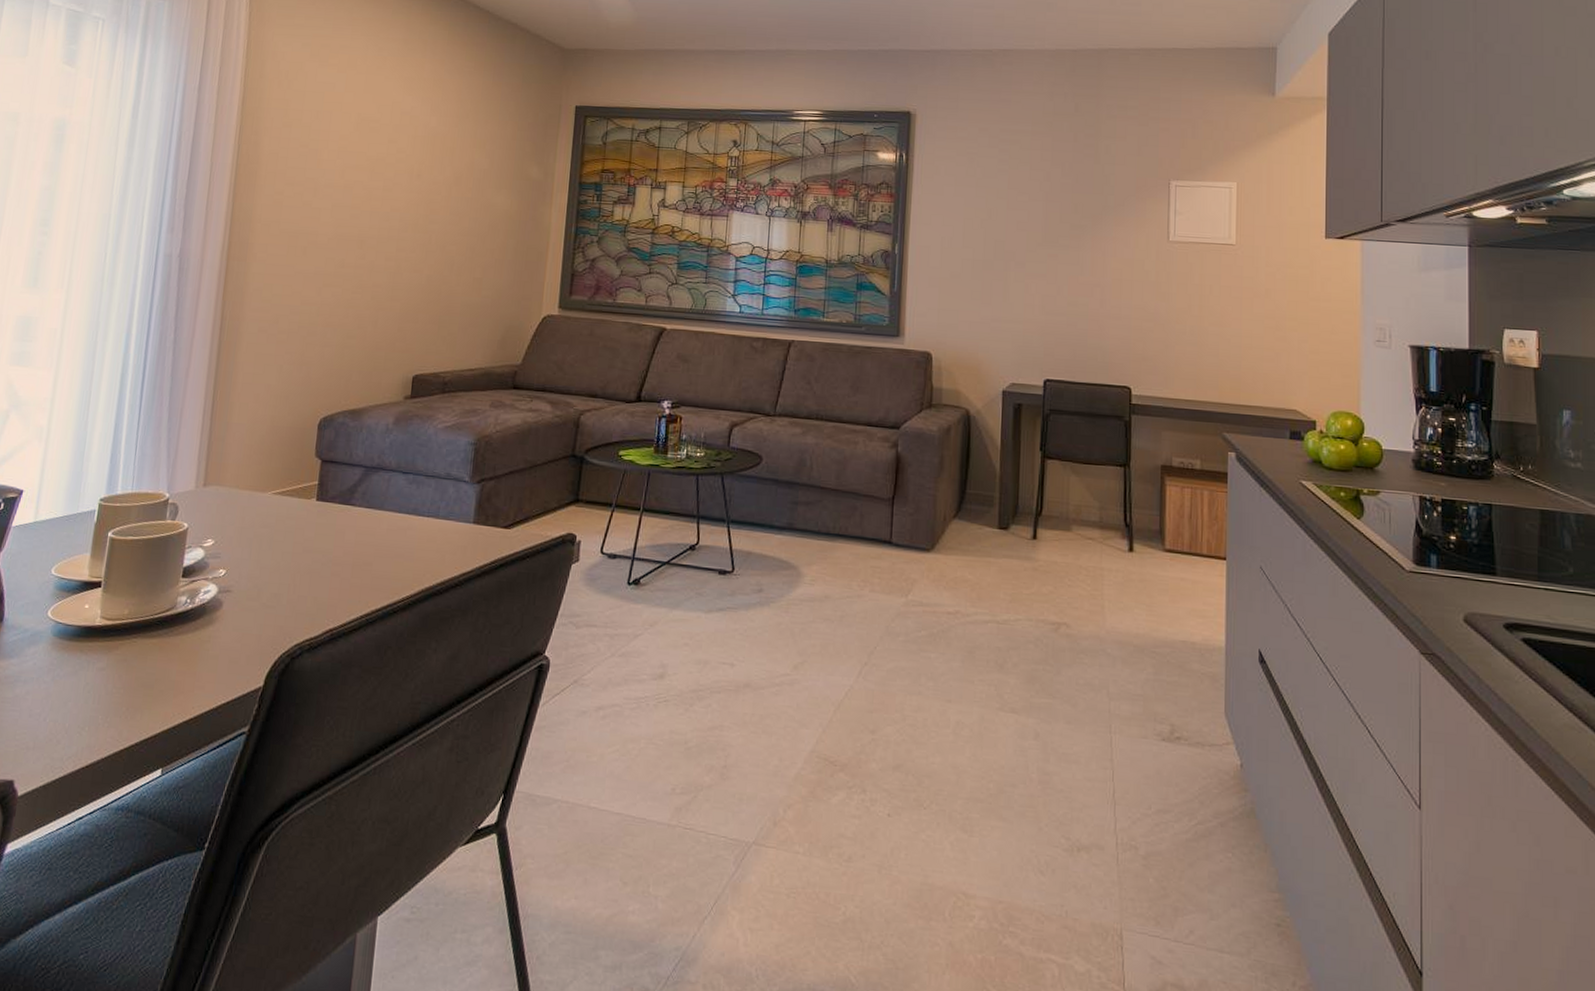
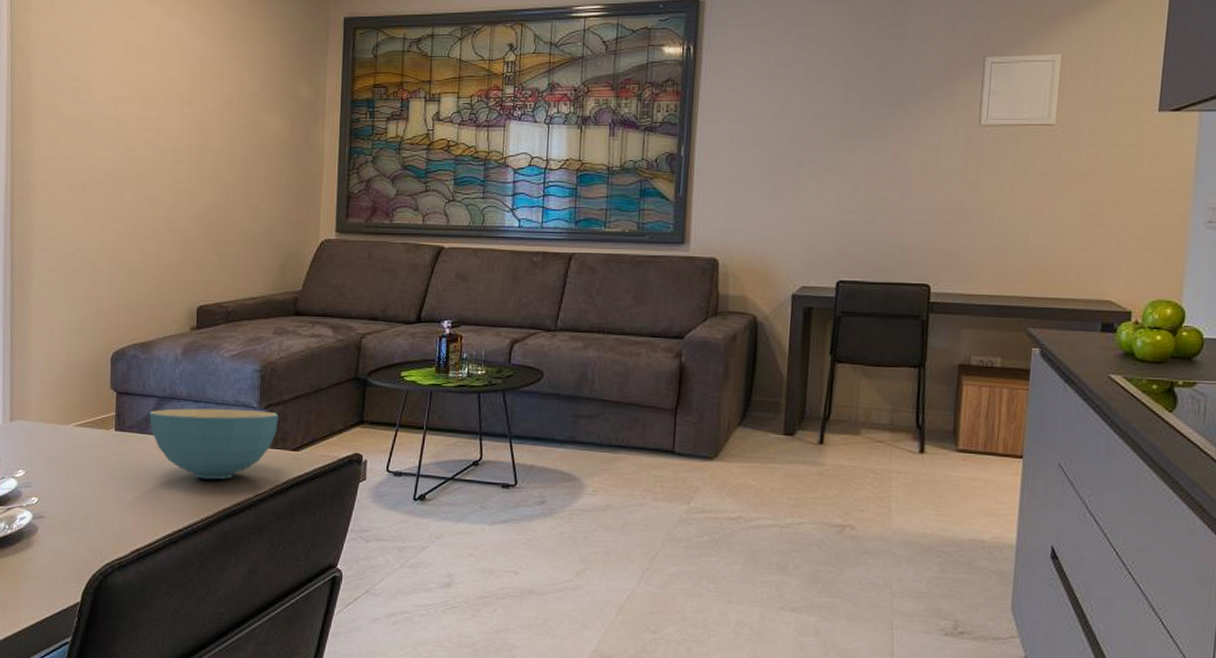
cereal bowl: none [354,479,491,556] -> present [149,408,279,480]

